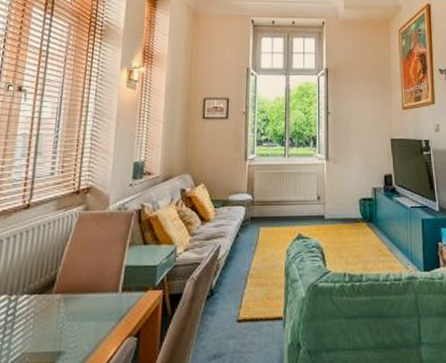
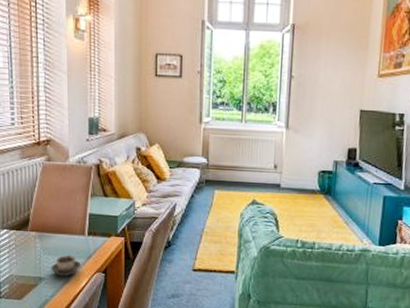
cup: none [73,318,111,348] -> present [51,254,82,277]

